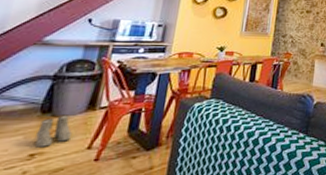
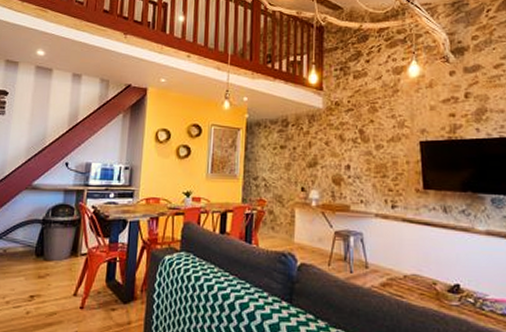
boots: present [35,115,71,148] -> none [33,259,60,290]

